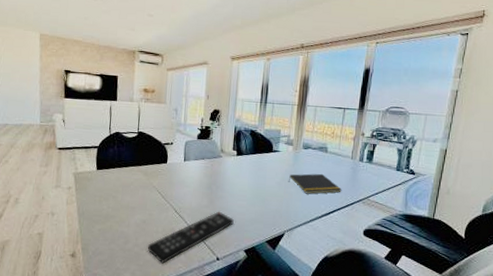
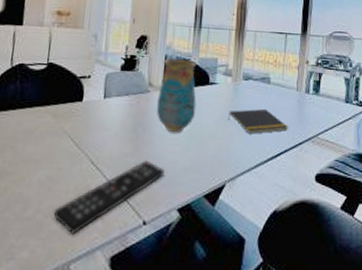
vase: none [227,129,262,191] -> present [156,58,197,133]

